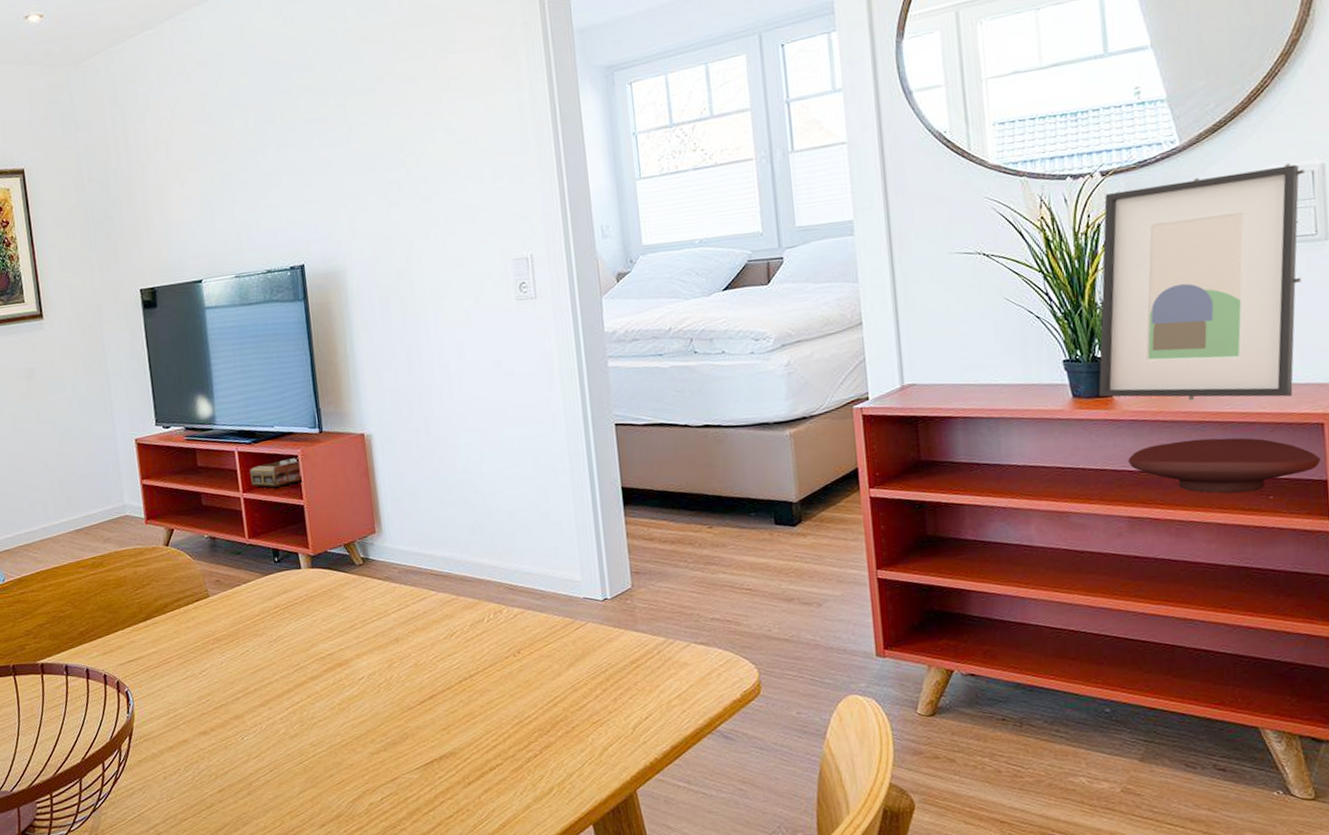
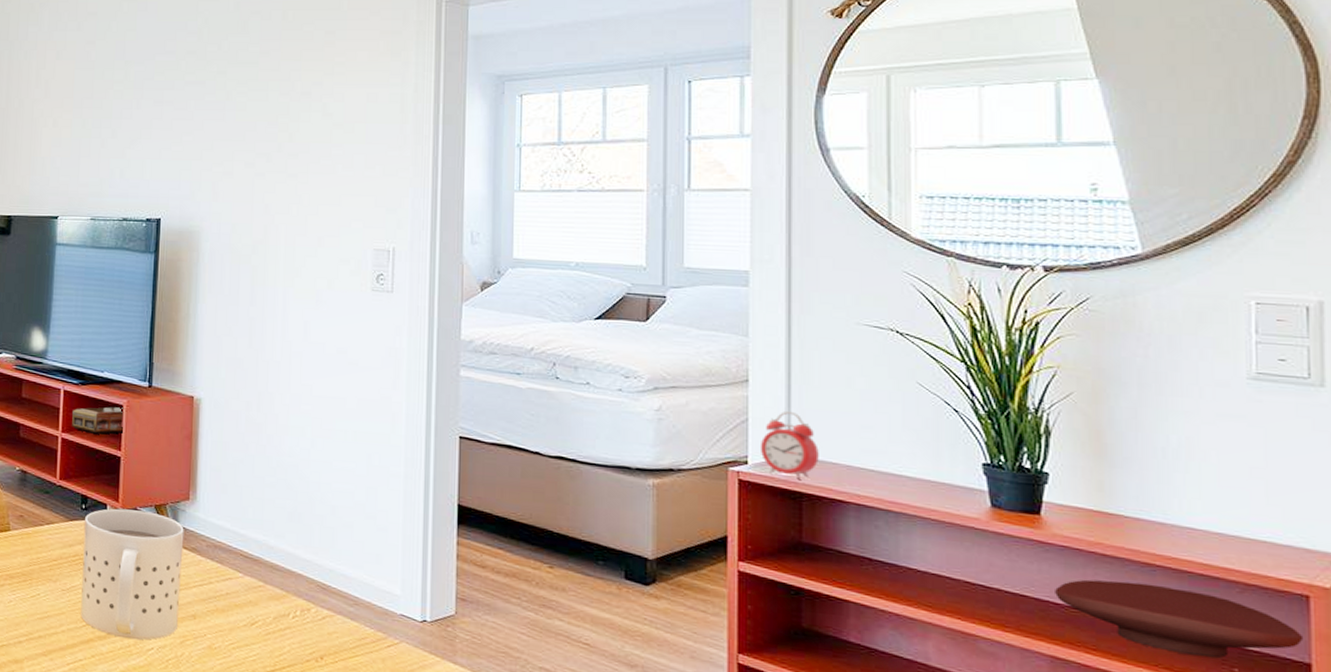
mug: none [279,551,384,674] -> present [80,508,184,640]
alarm clock: none [877,344,928,405] -> present [759,410,819,480]
picture frame: present [1098,163,1306,401] -> none [1024,290,1298,556]

